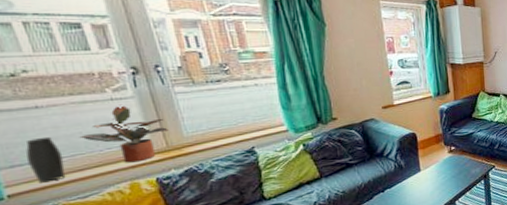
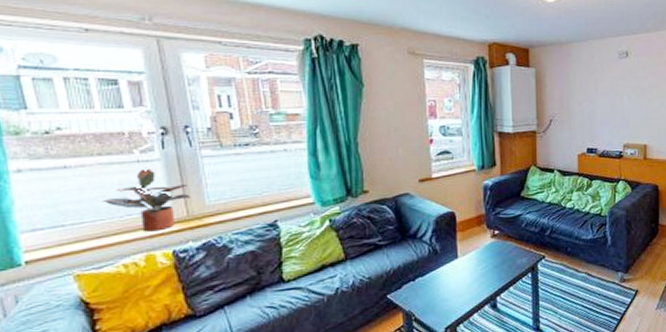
vase: present [26,136,66,183] -> none [48,199,84,250]

